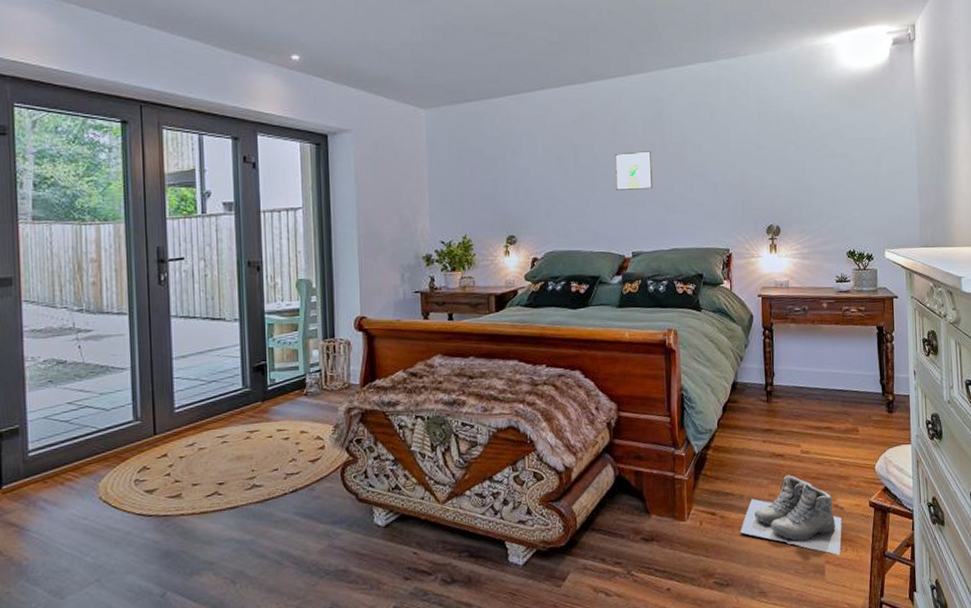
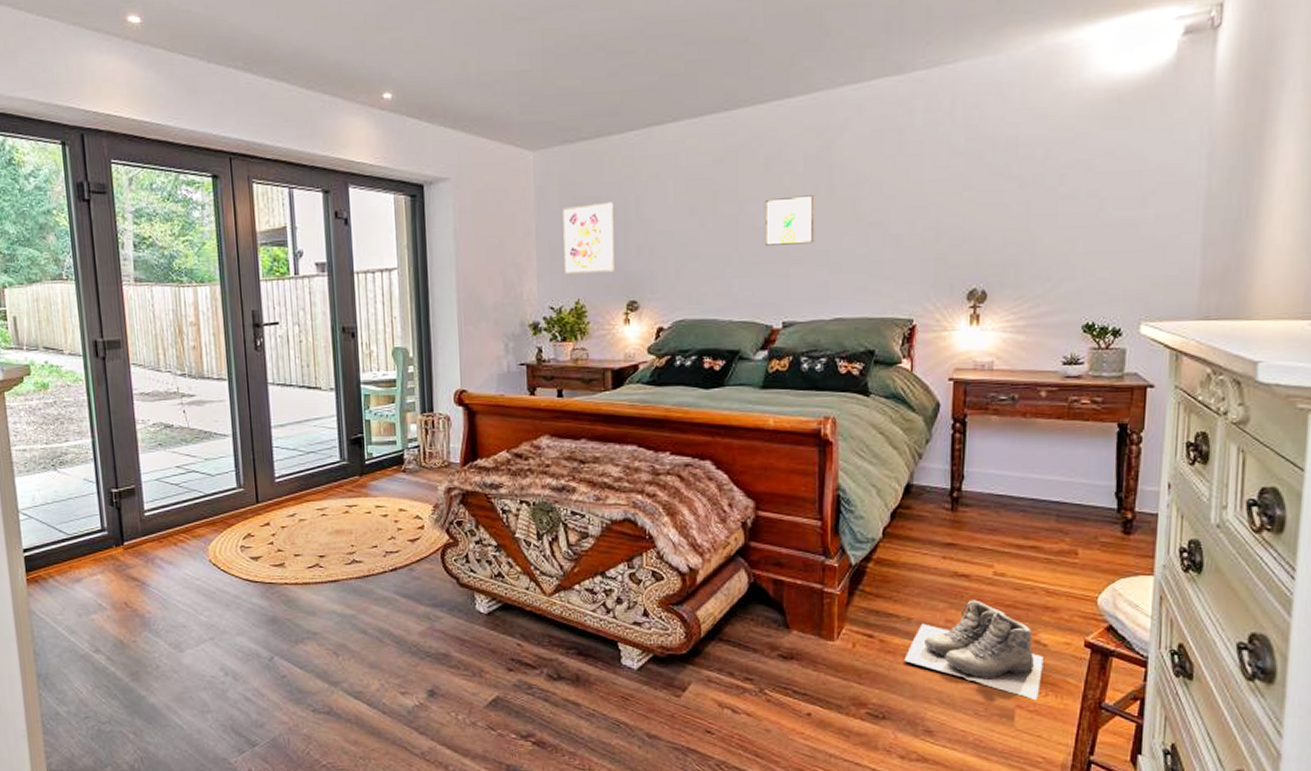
wall art: none [451,153,496,213] -> present [563,201,615,275]

